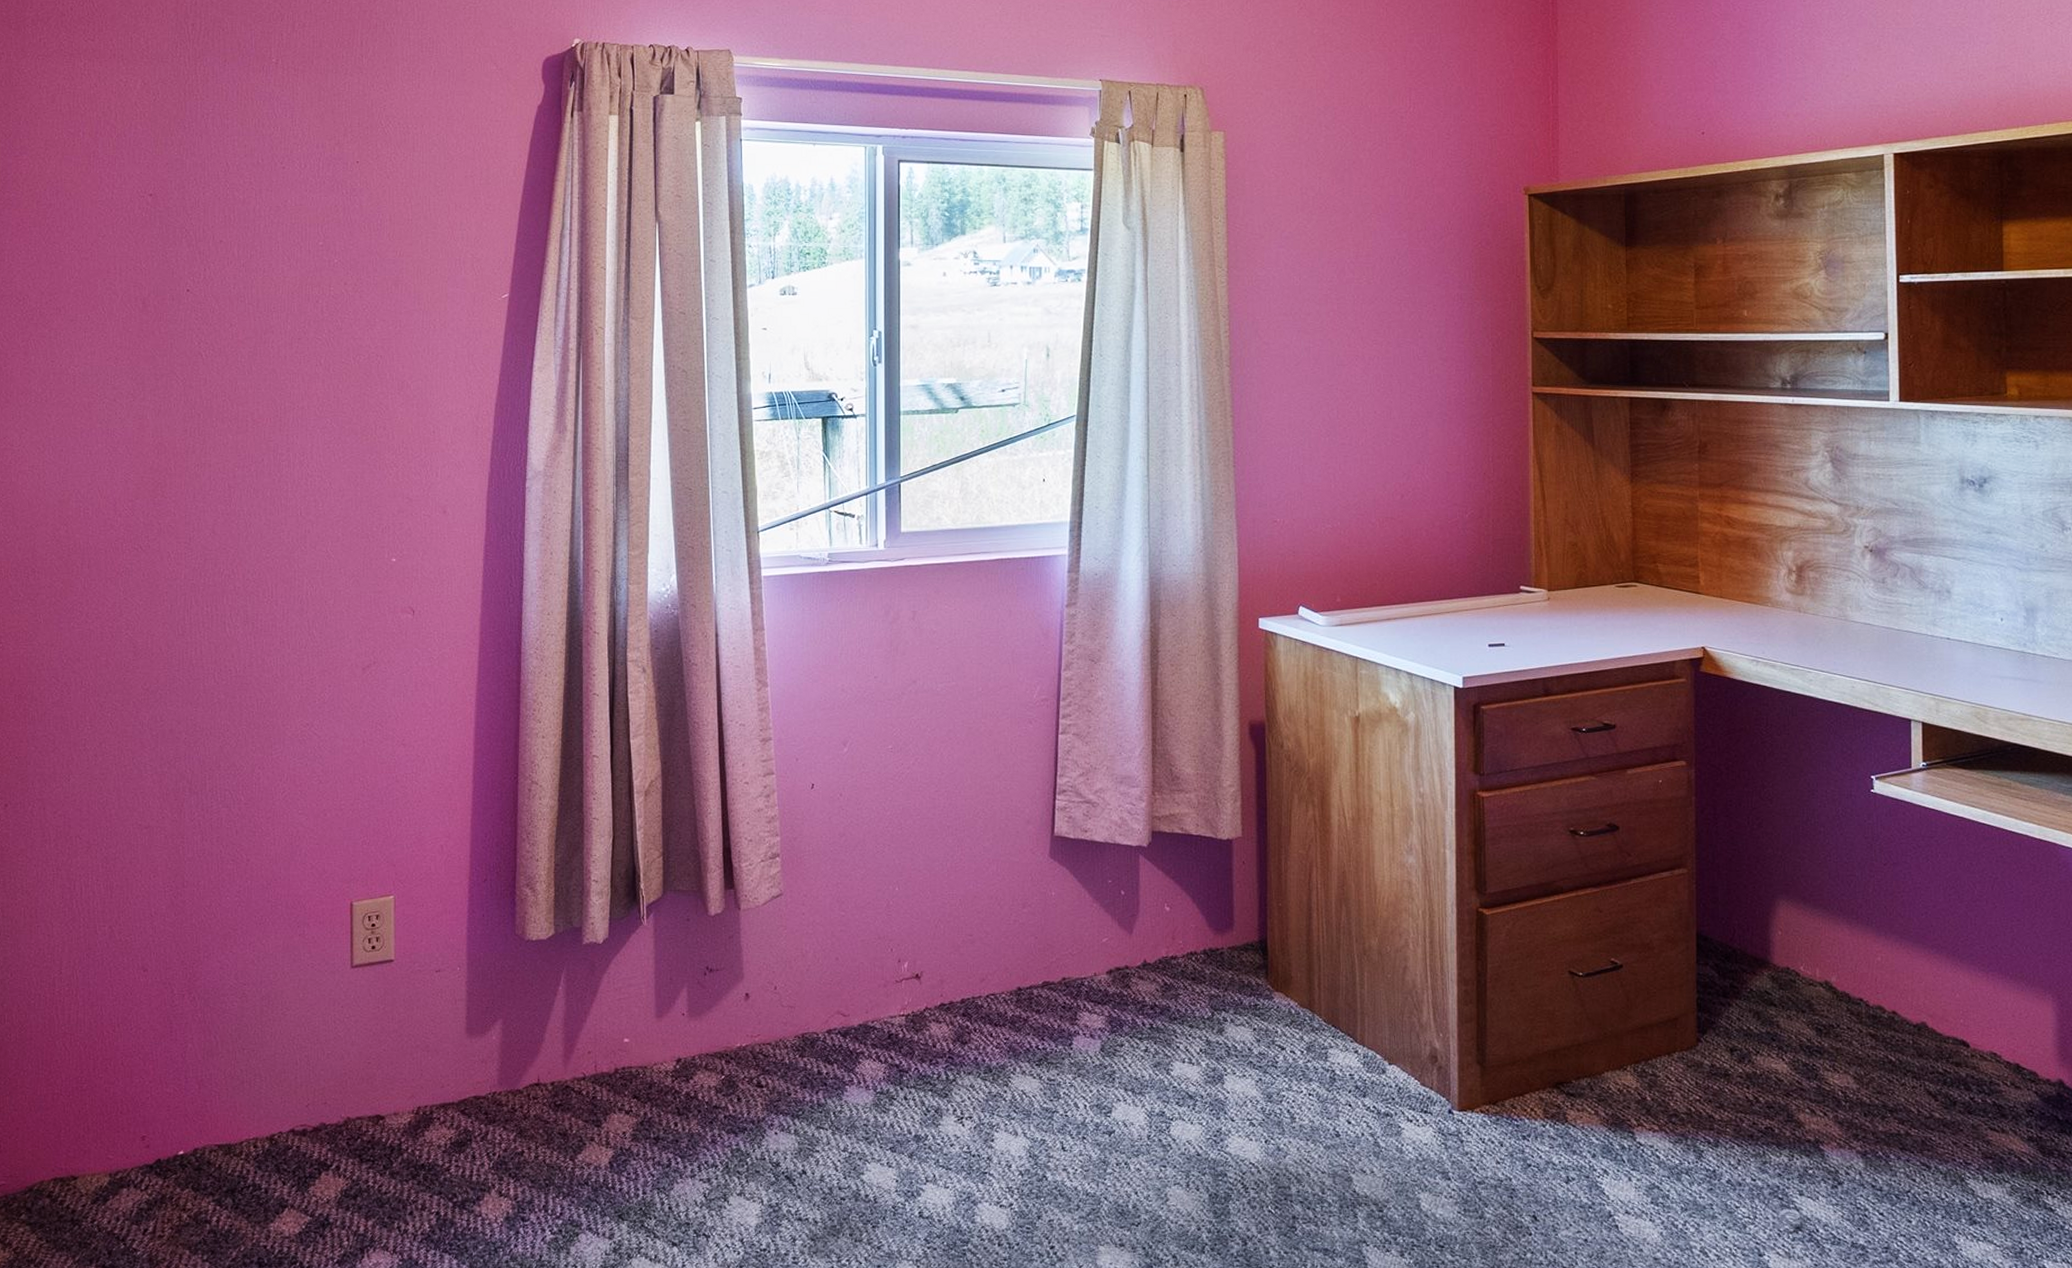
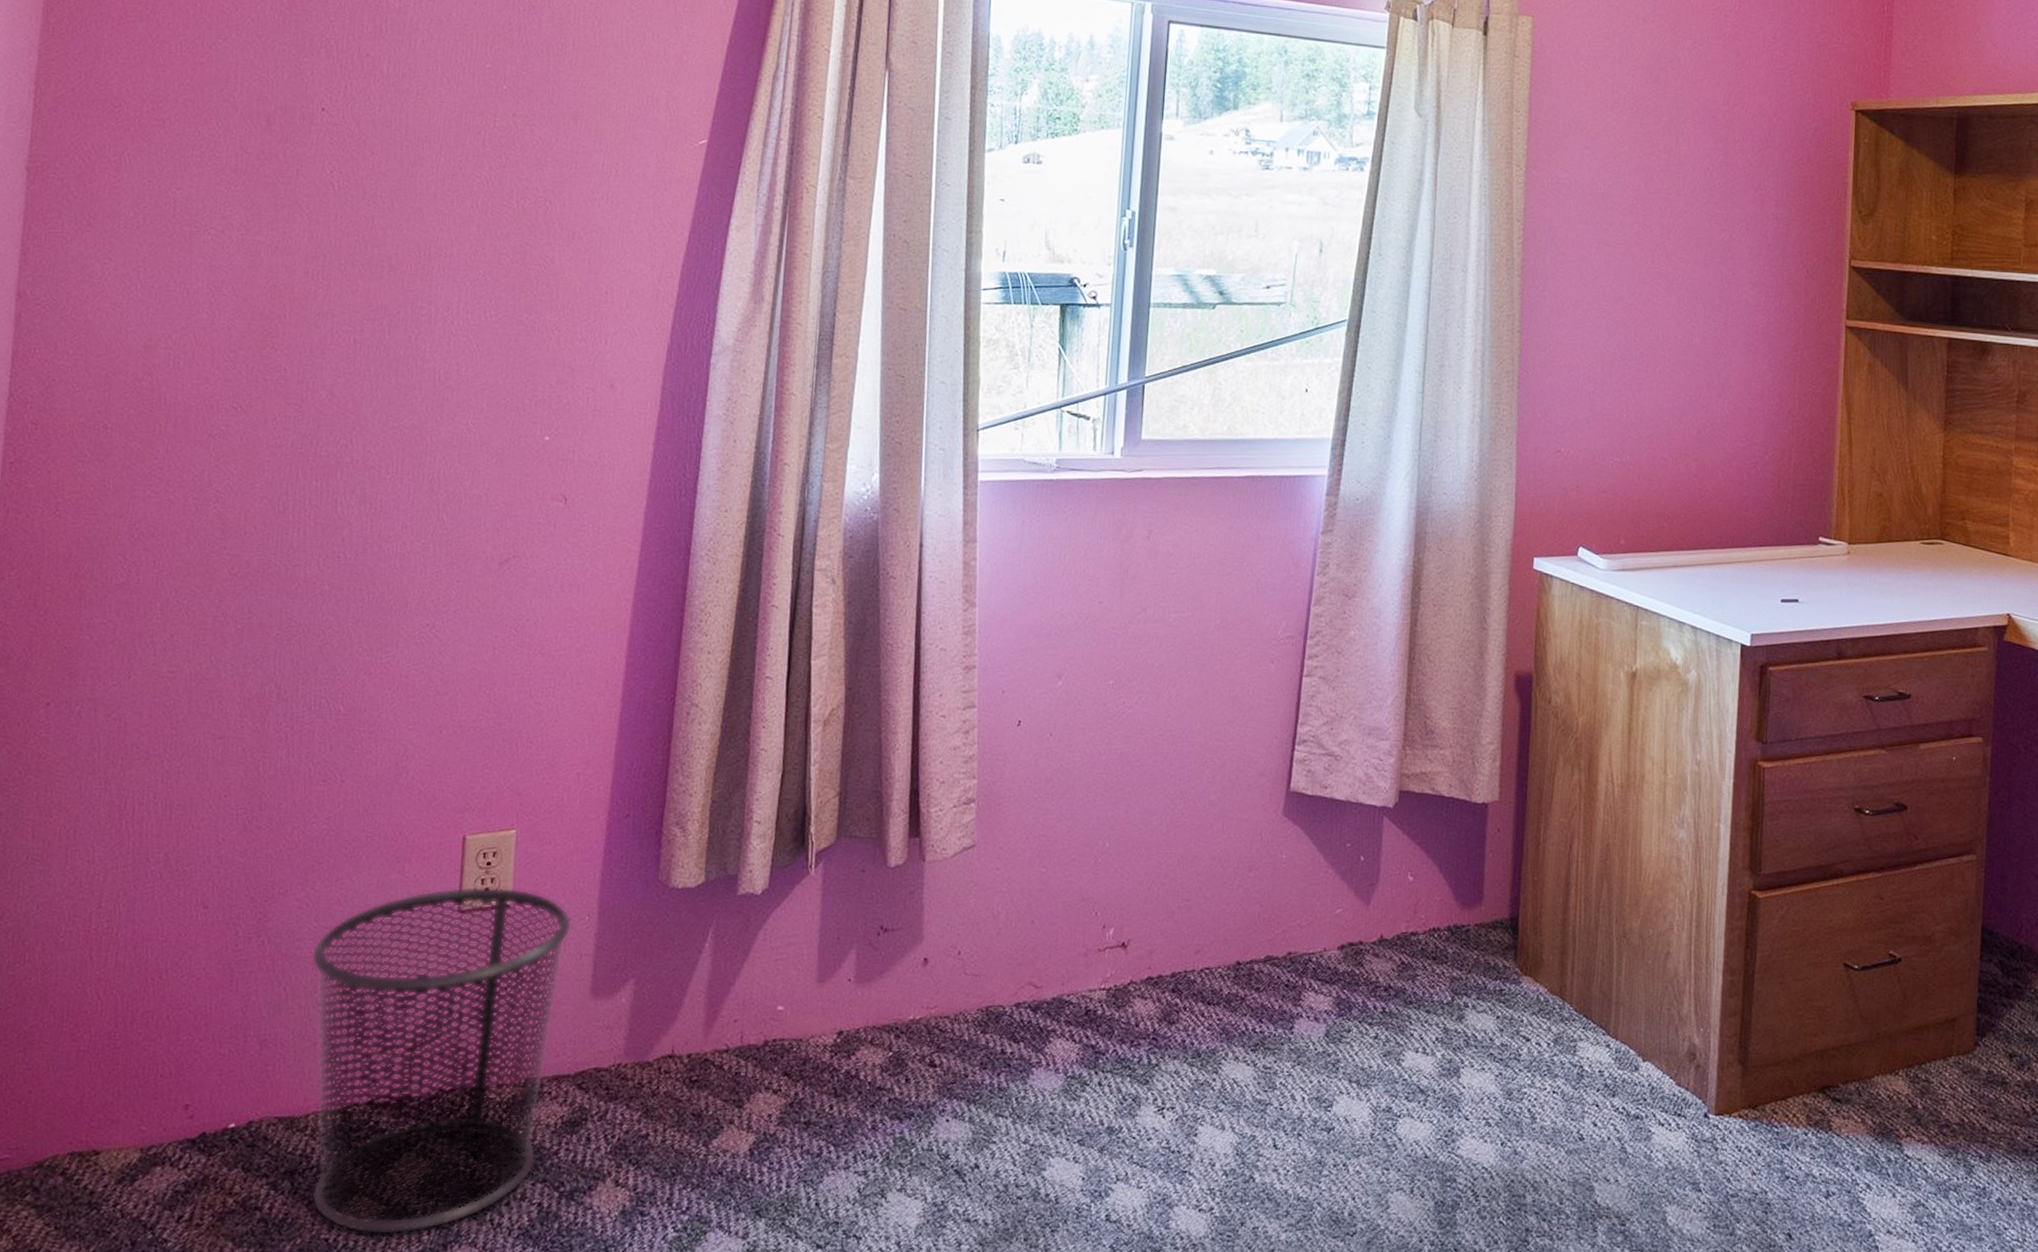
waste bin: none [234,945,447,1242] -> present [311,886,573,1235]

